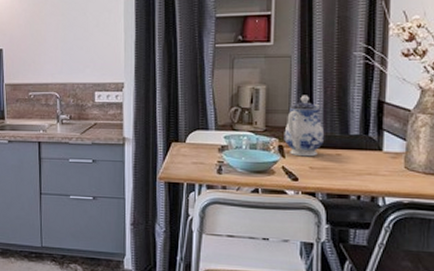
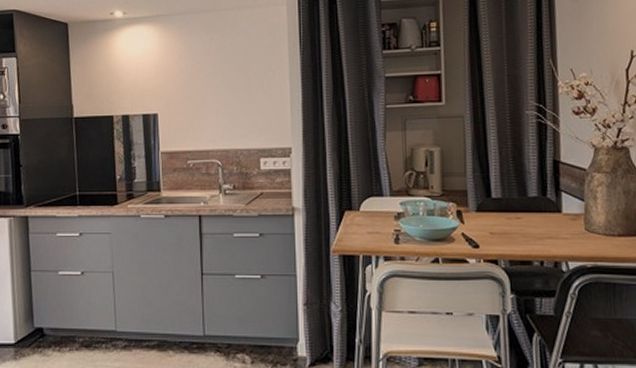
teapot: present [284,95,325,157] -> none [461,156,504,222]

